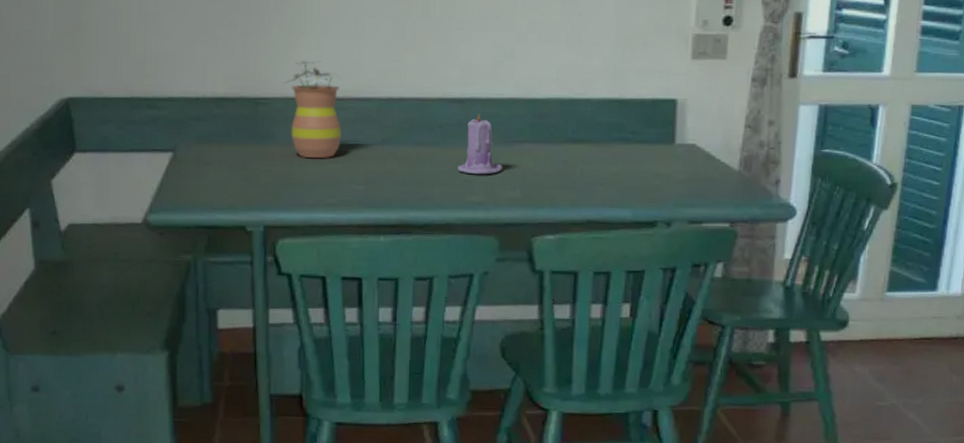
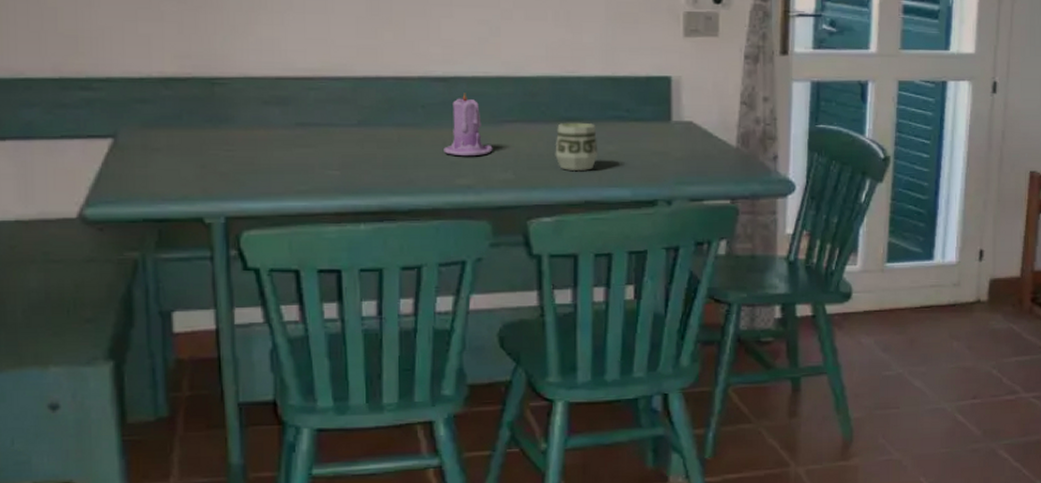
flowerpot: present [283,60,347,158] -> none [242,37,317,142]
cup: none [561,143,602,192] -> present [555,122,598,172]

